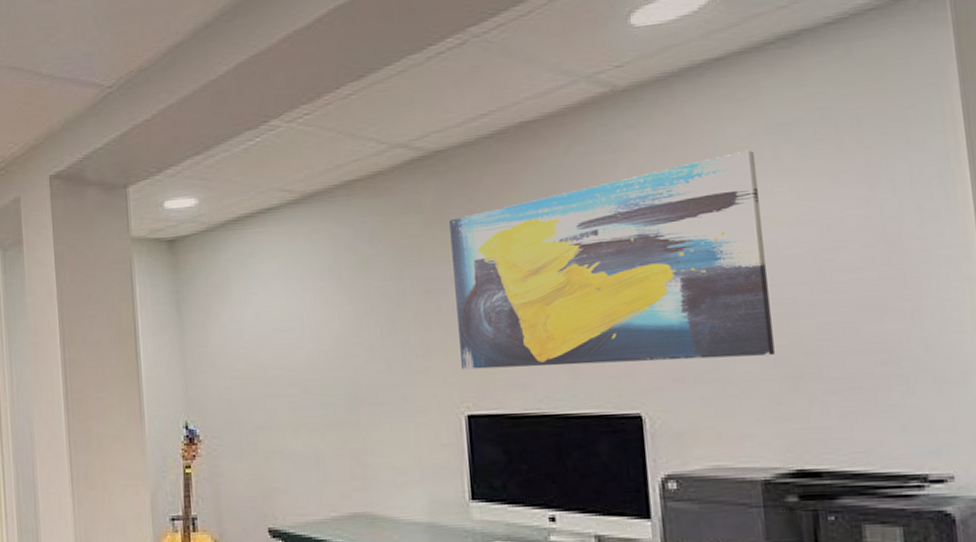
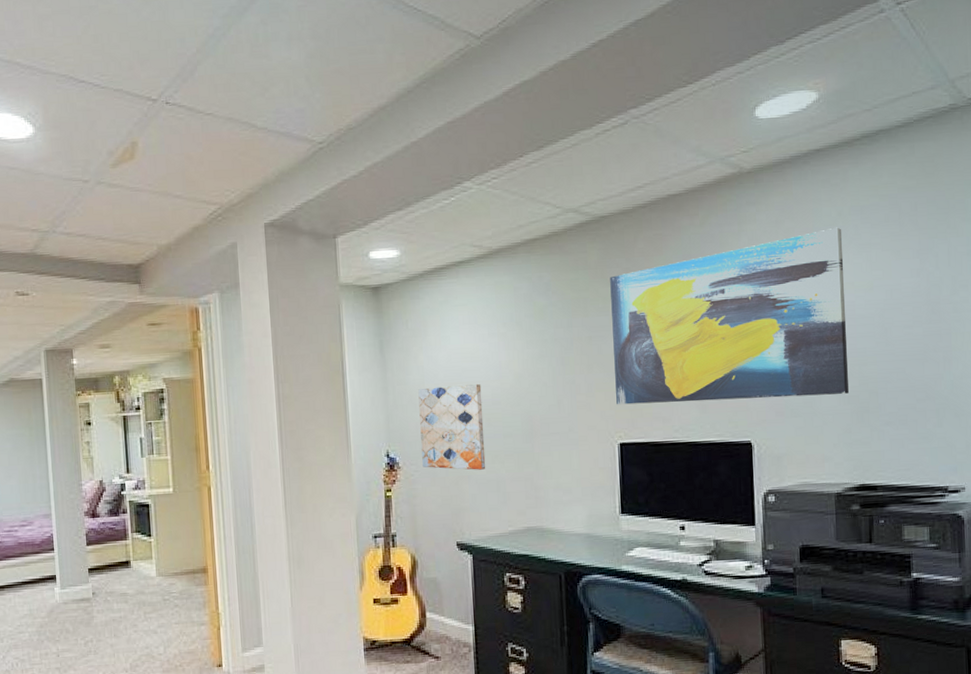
wall art: none [221,345,302,445] -> present [418,383,486,470]

